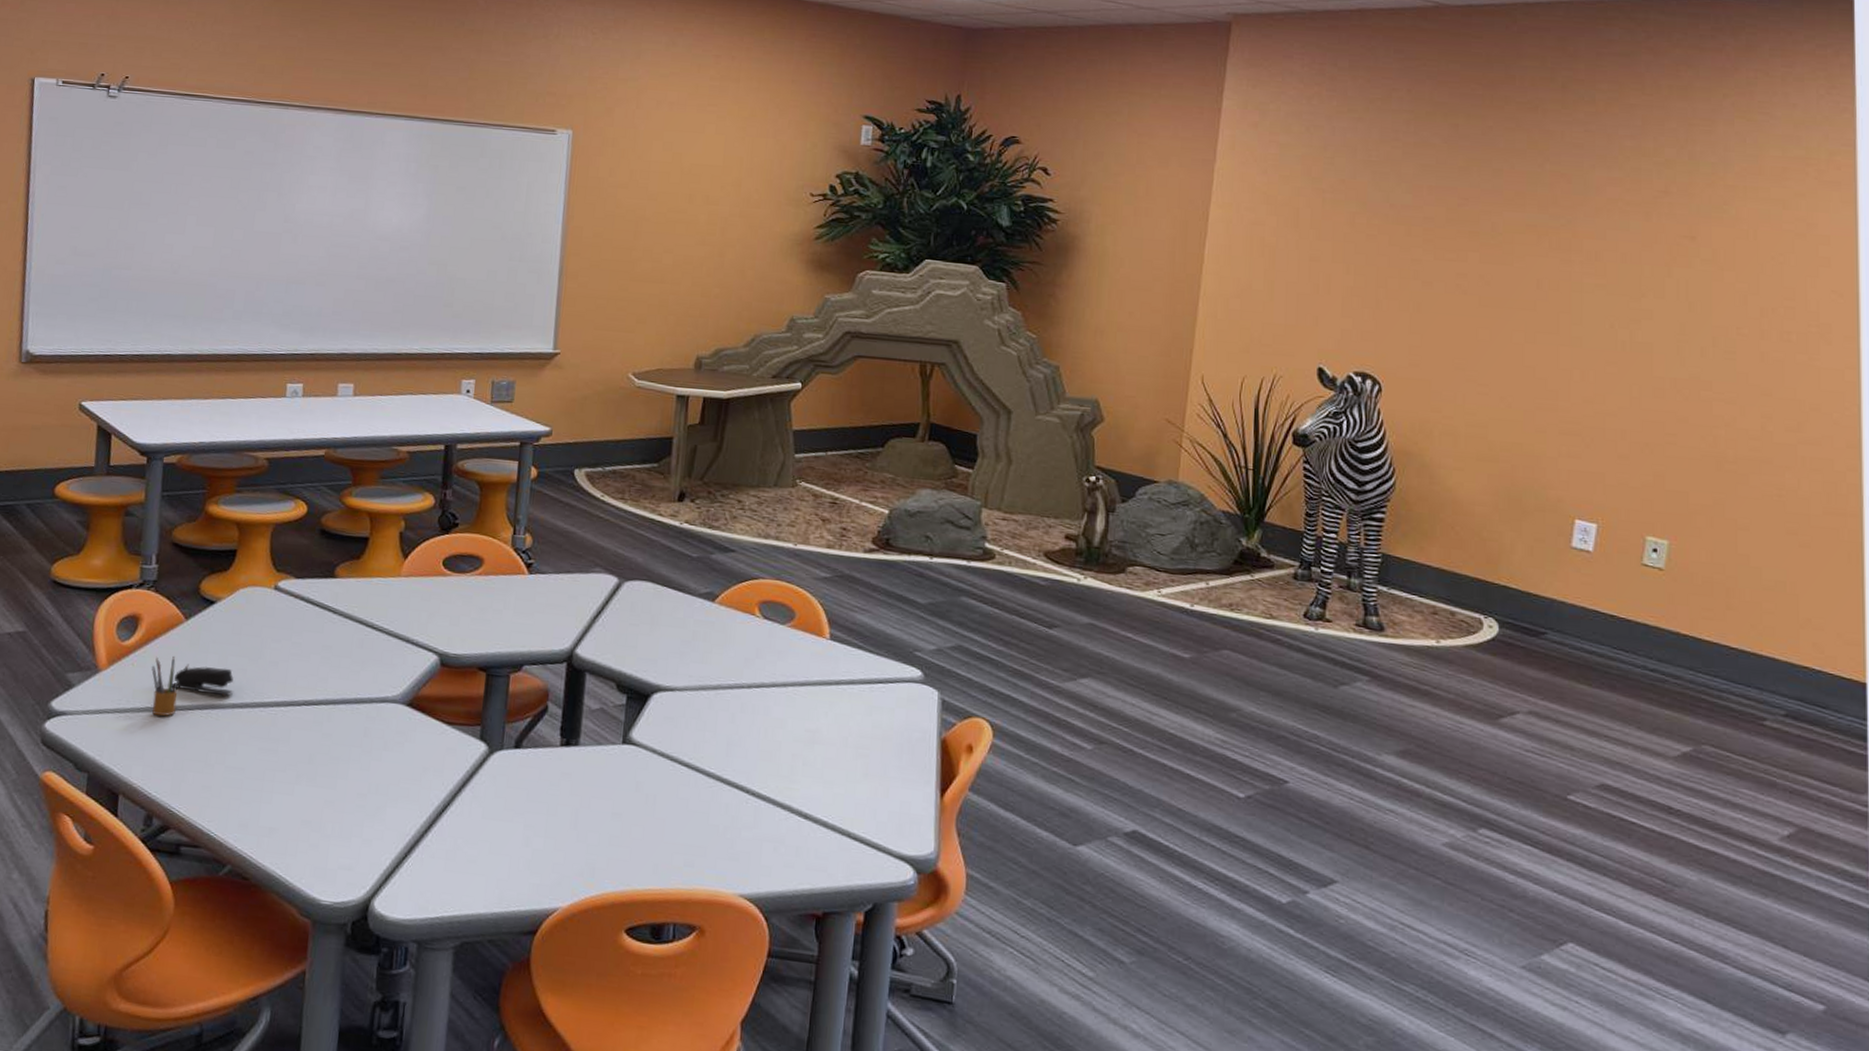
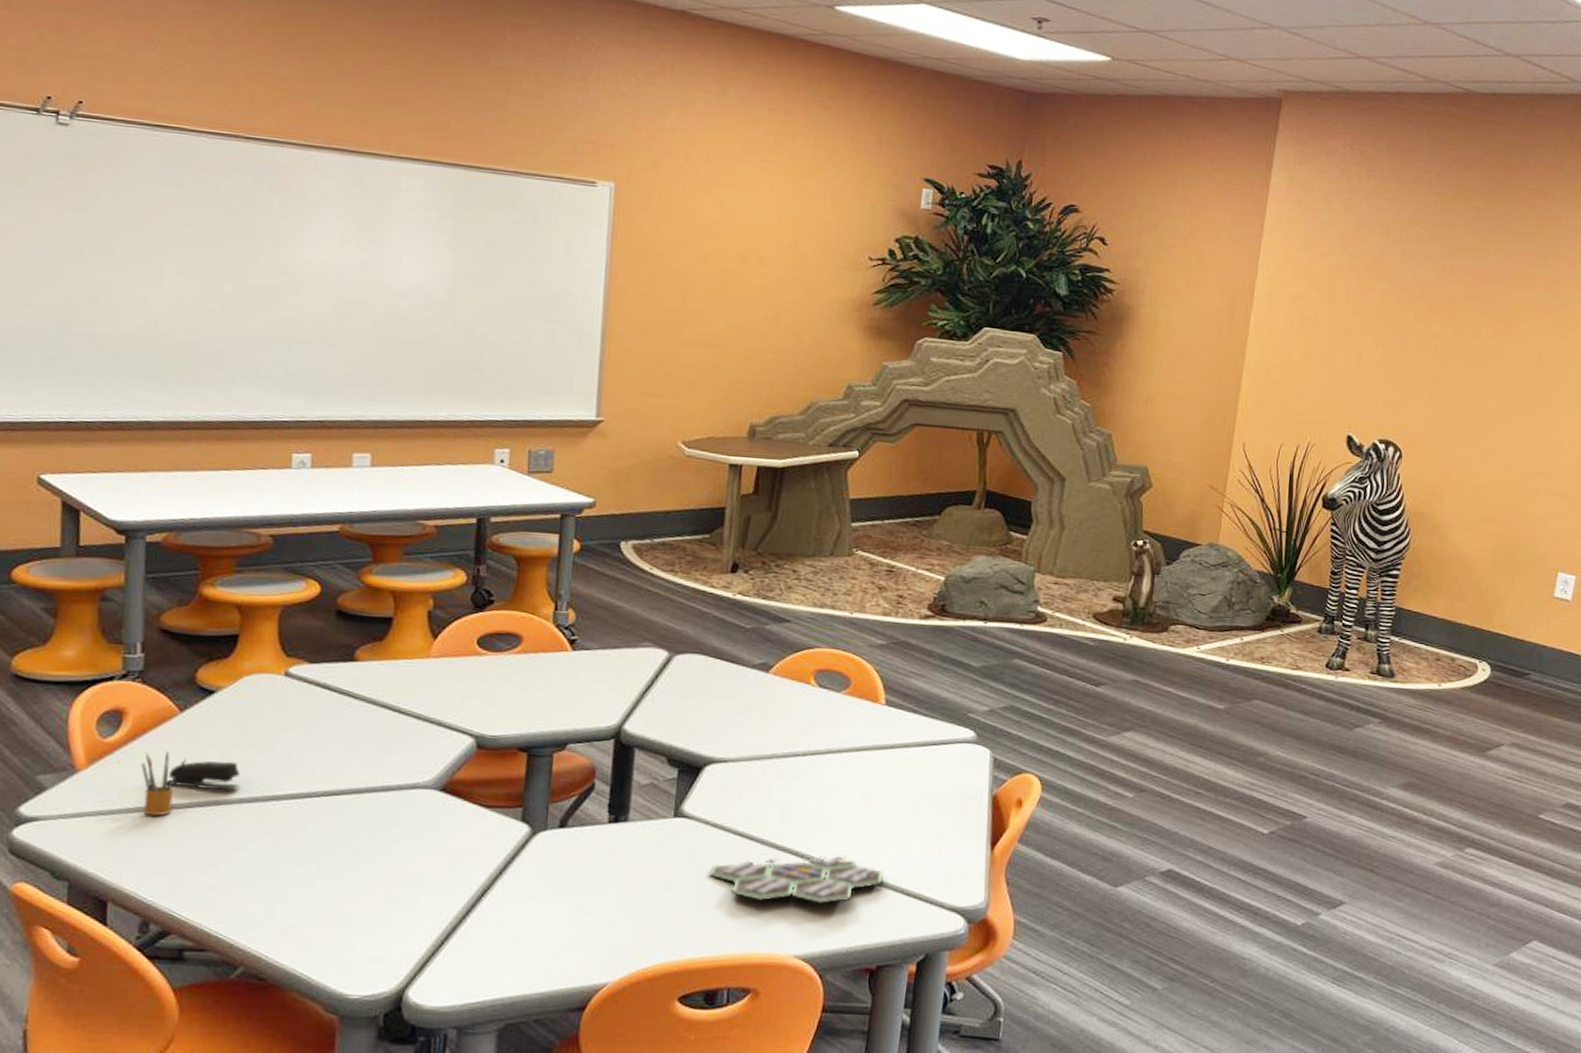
board game: none [656,790,829,843] -> present [709,855,883,904]

